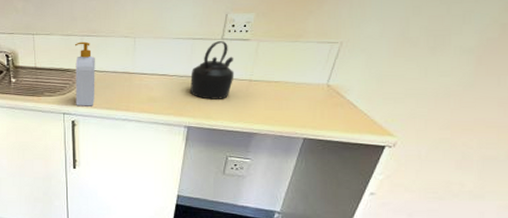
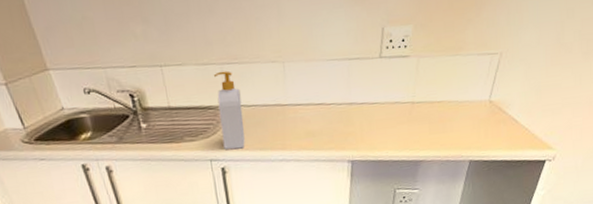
kettle: present [190,41,234,100] -> none [349,59,396,128]

